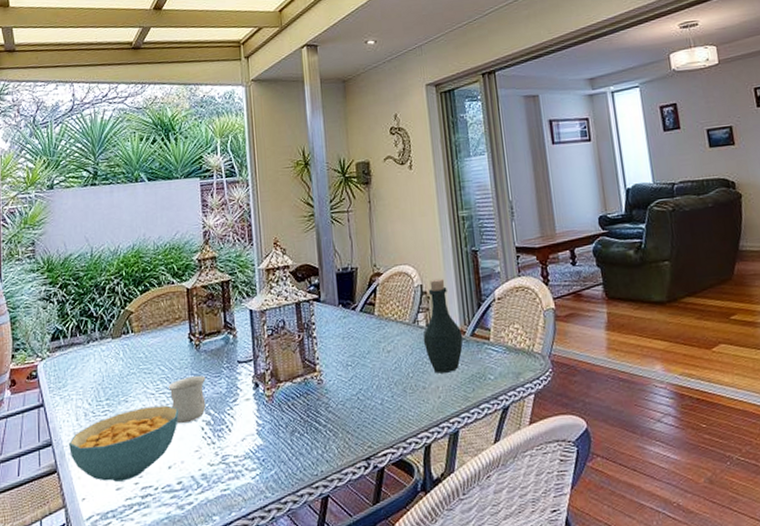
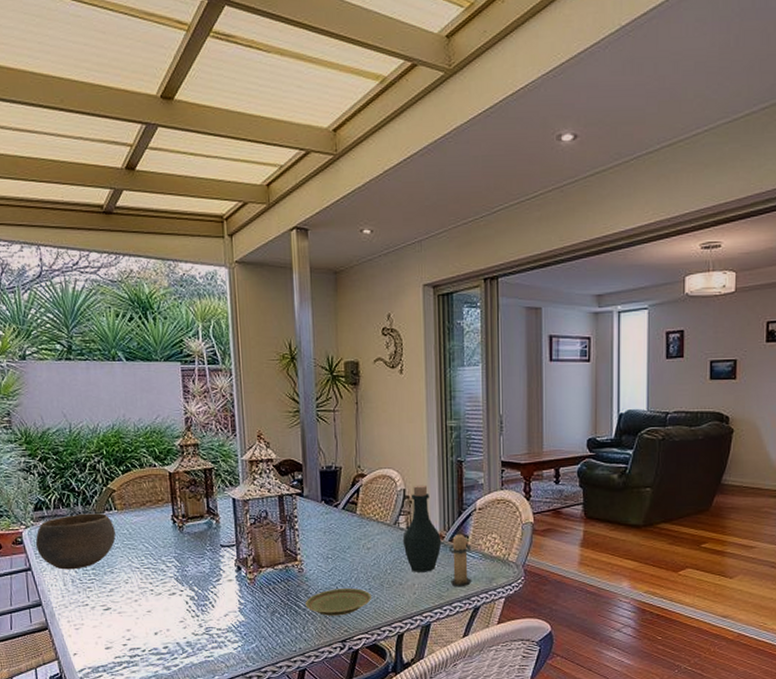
bowl: none [50,337,131,403] -> present [35,513,116,570]
cereal bowl: present [69,405,179,482] -> none [58,579,164,642]
mug: present [168,376,206,424] -> none [153,555,190,597]
plate: none [326,397,395,431] -> present [305,588,371,616]
candle: none [471,324,498,387] -> present [449,531,472,587]

